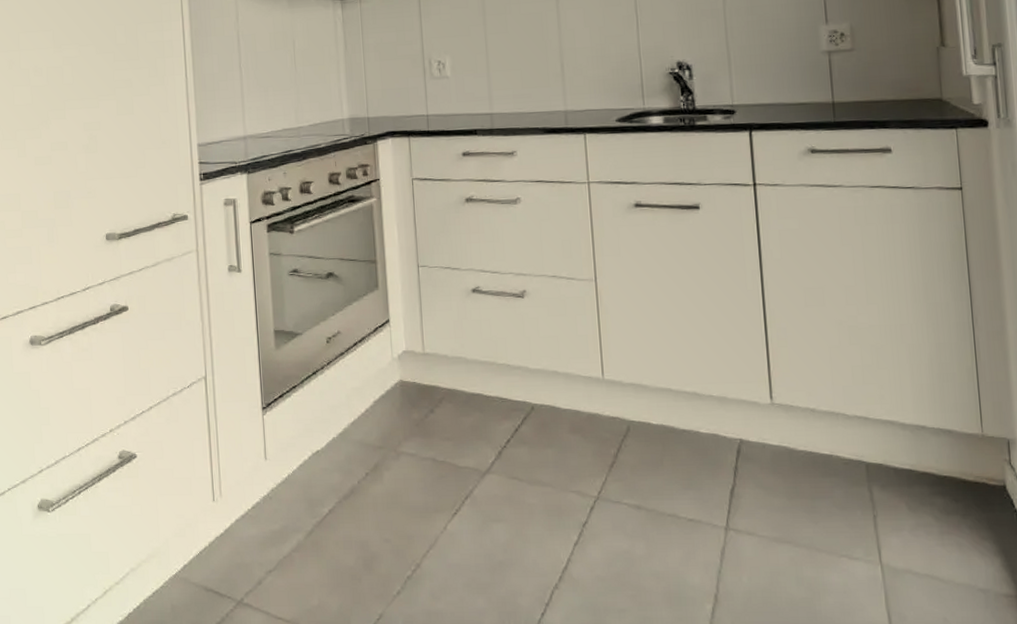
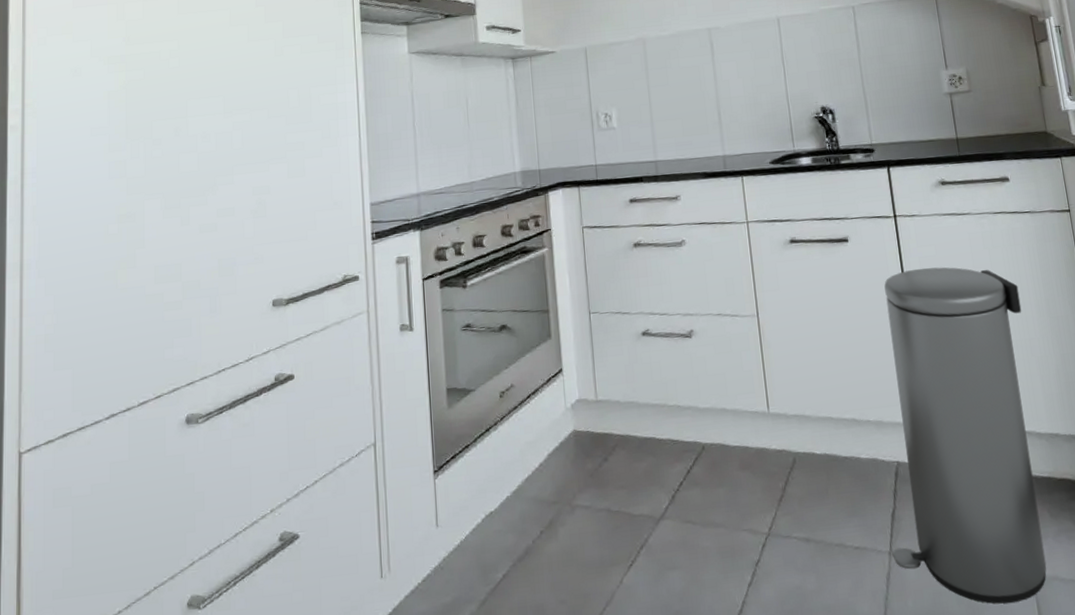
pedal bin: none [729,241,900,590] -> present [884,267,1047,604]

